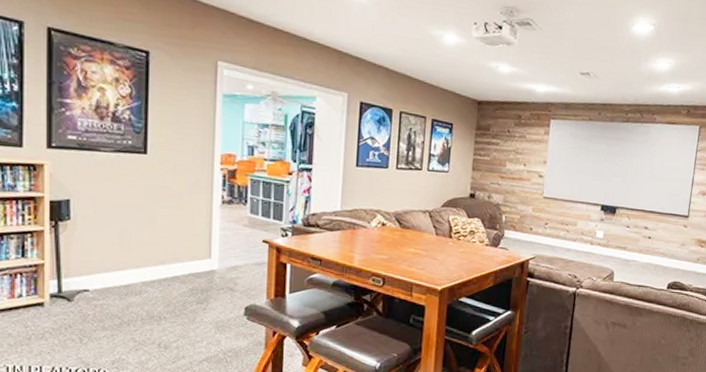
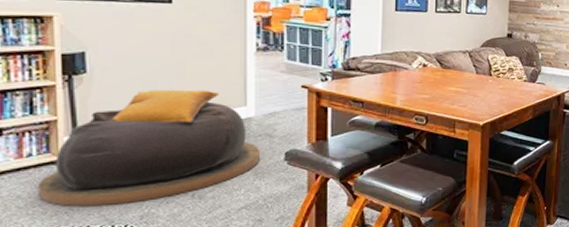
beanbag: none [27,238,221,349] -> present [38,89,260,207]

